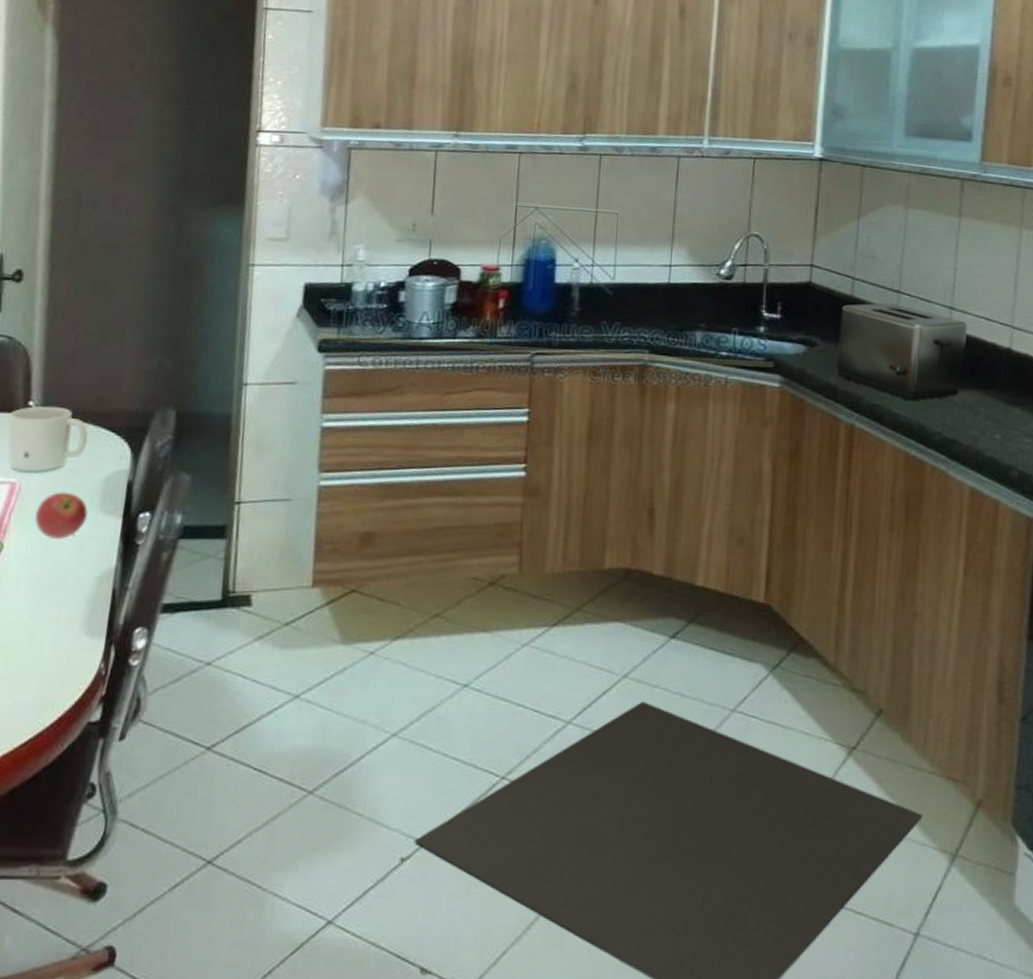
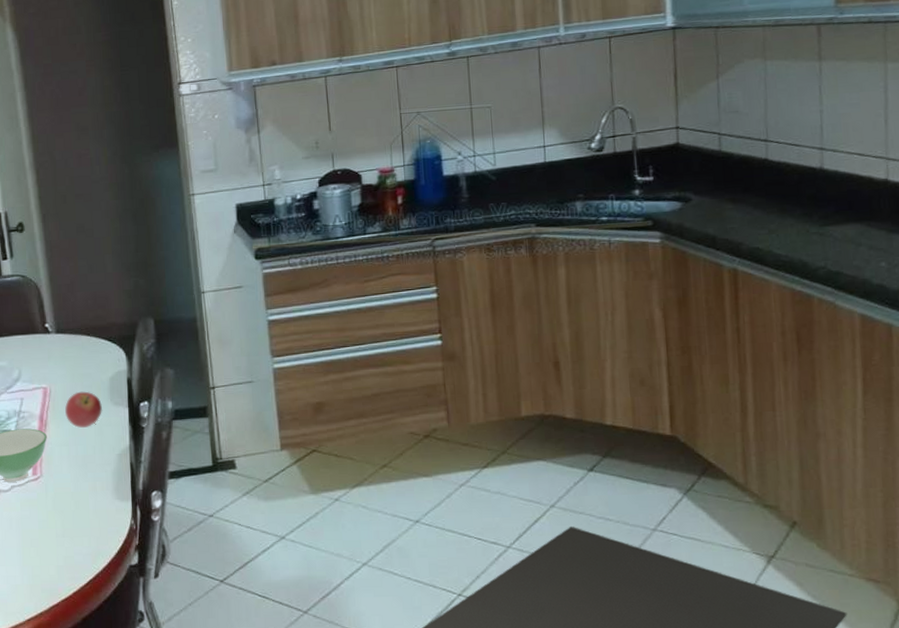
mug: present [7,405,88,473] -> none [33,325,93,379]
toaster: present [836,302,967,401] -> none [711,151,841,241]

